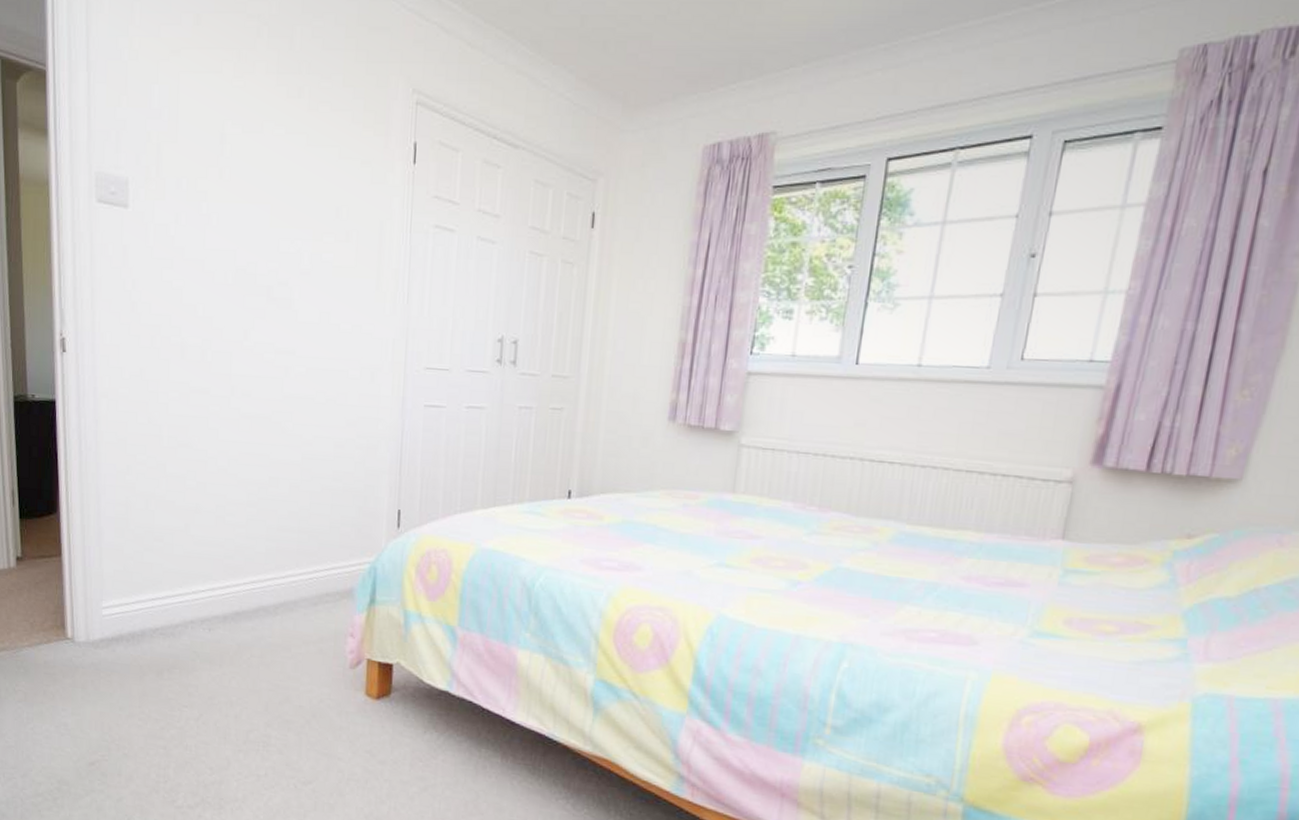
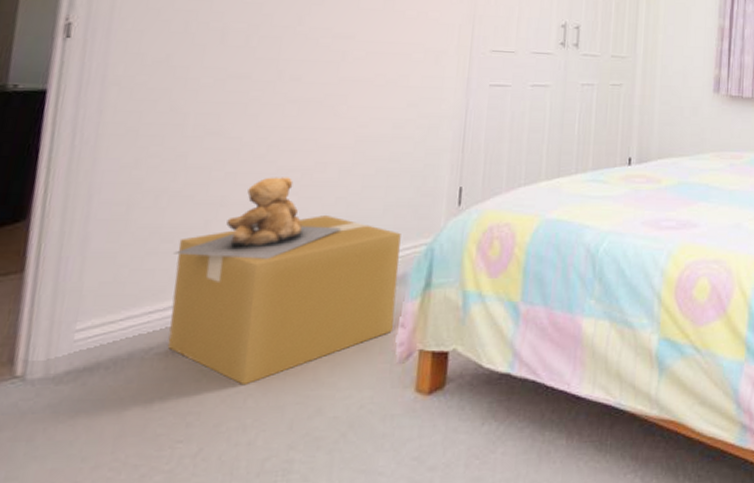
teddy bear: none [165,488,294,563] -> present [174,177,341,259]
cardboard box: none [167,527,347,669] -> present [167,216,401,386]

